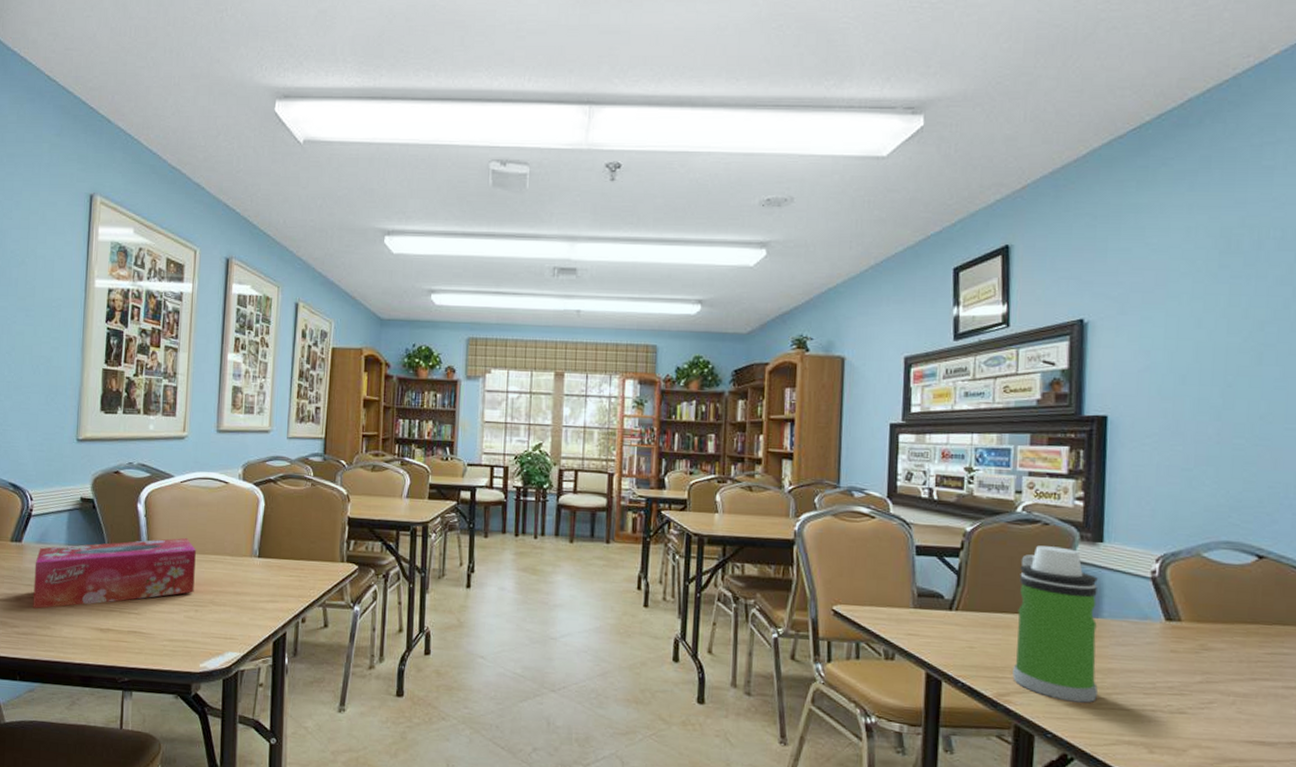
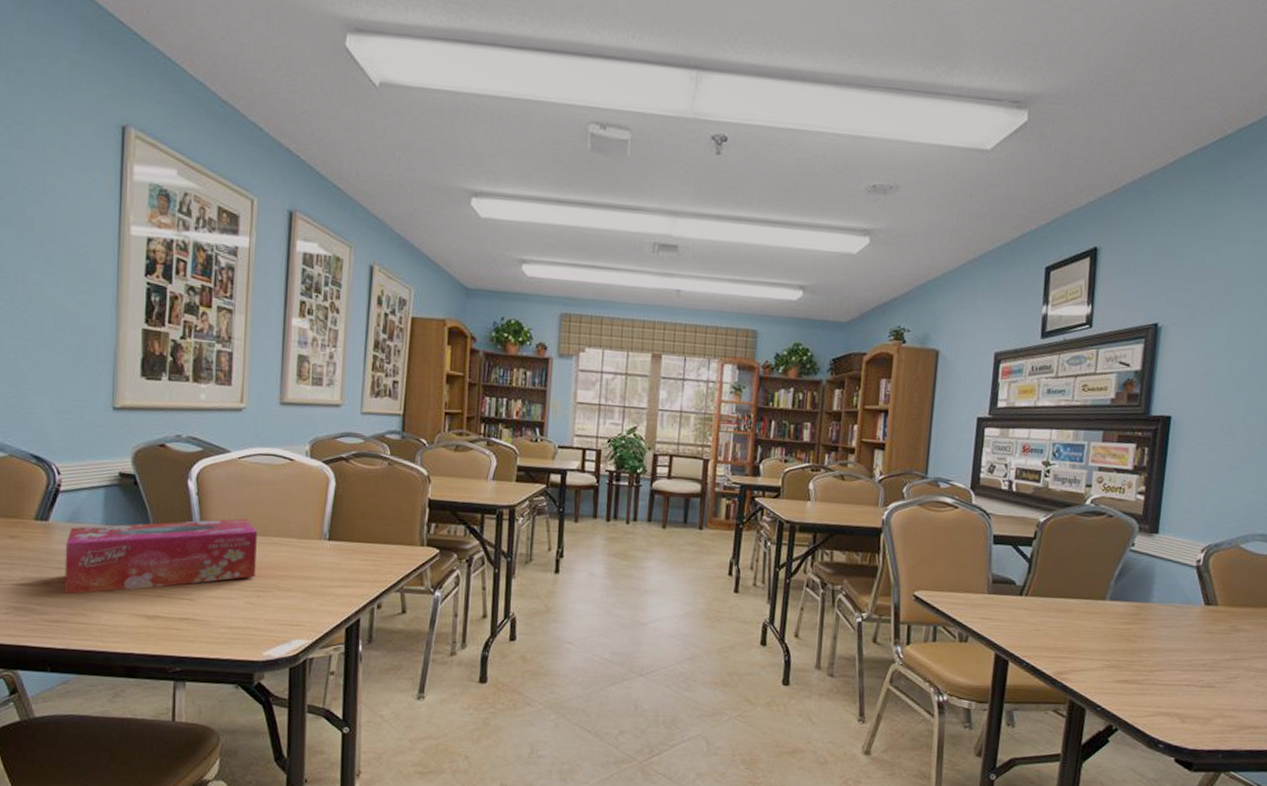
water bottle: present [1012,545,1099,703] -> none [1071,536,1151,680]

